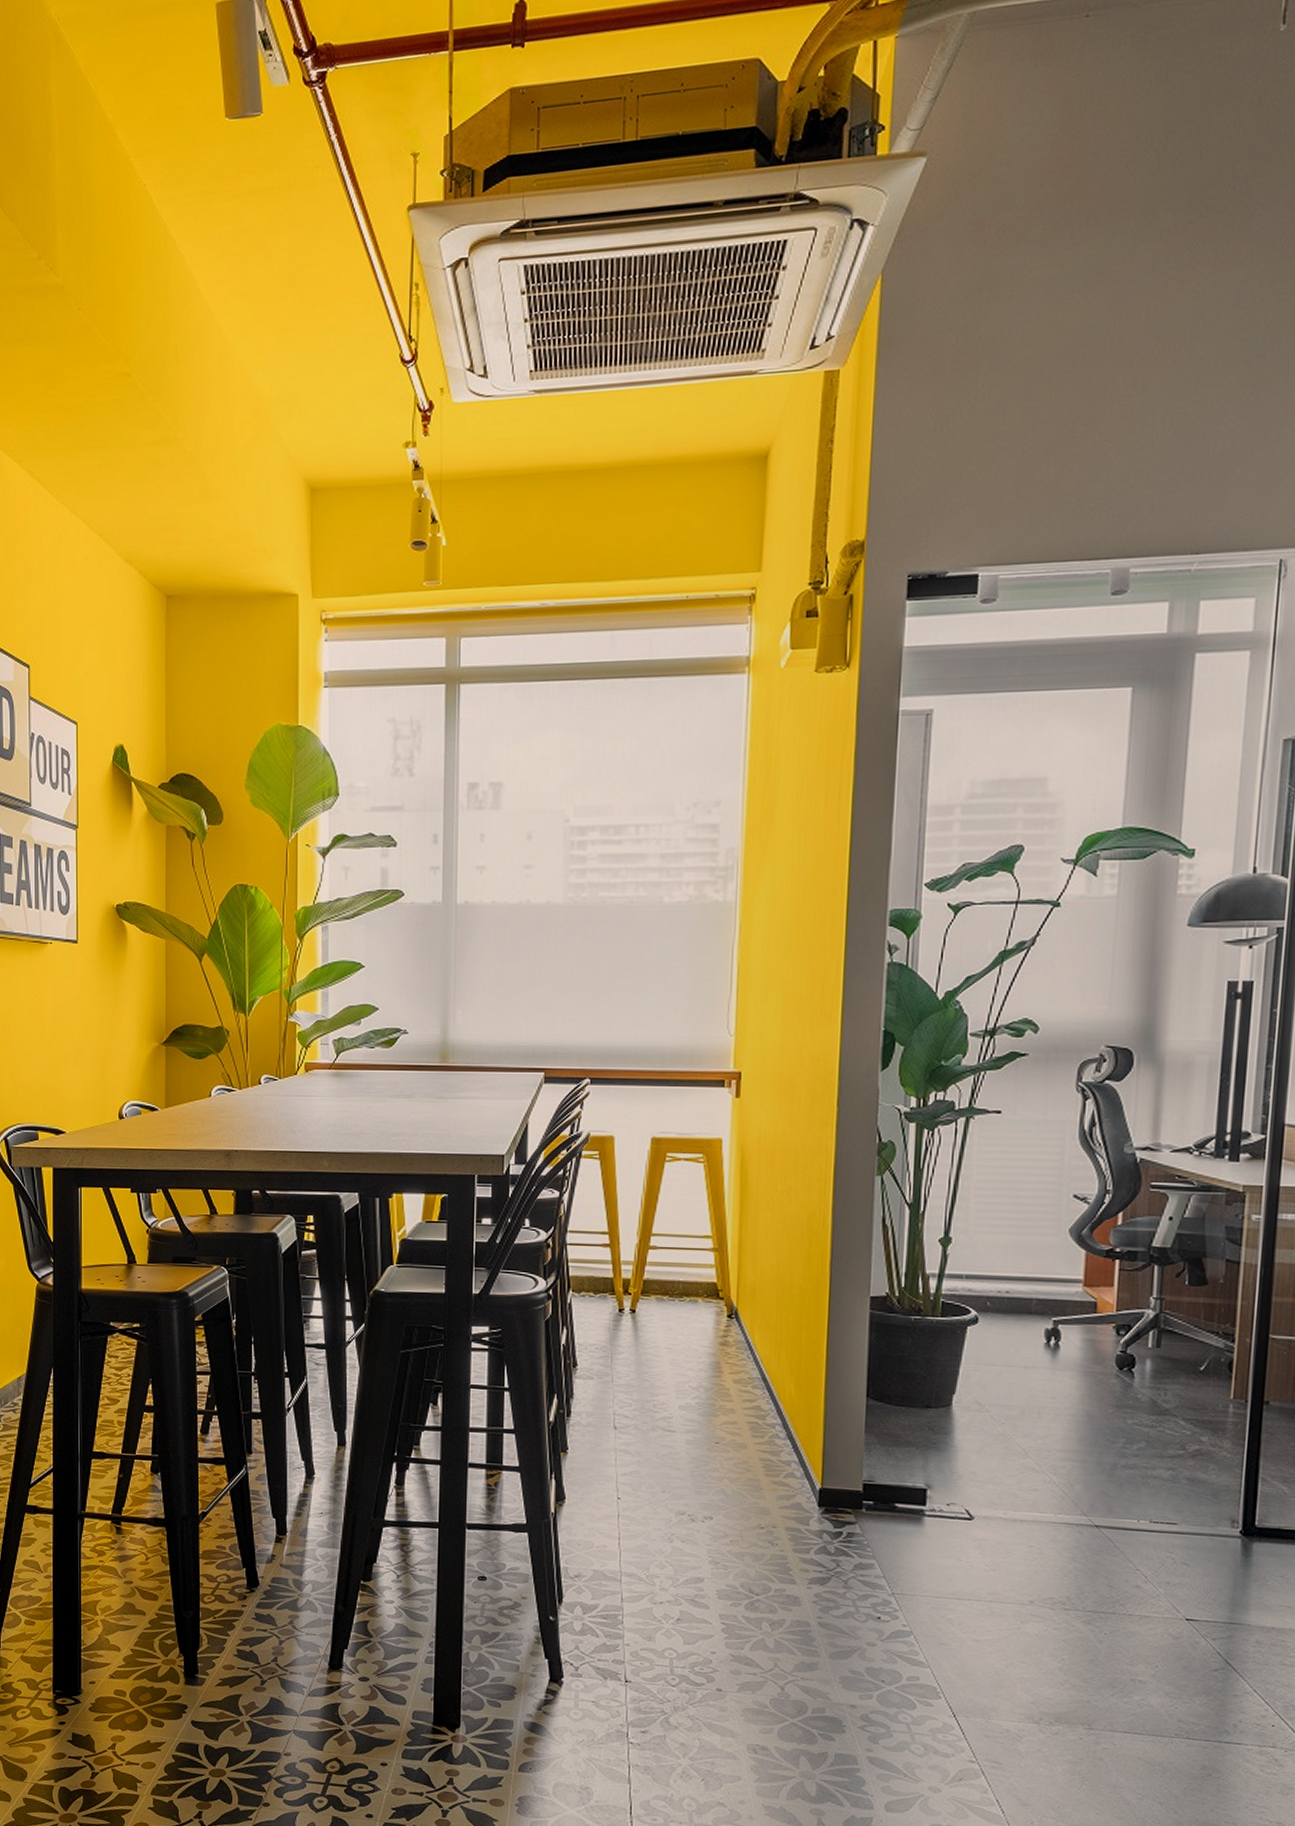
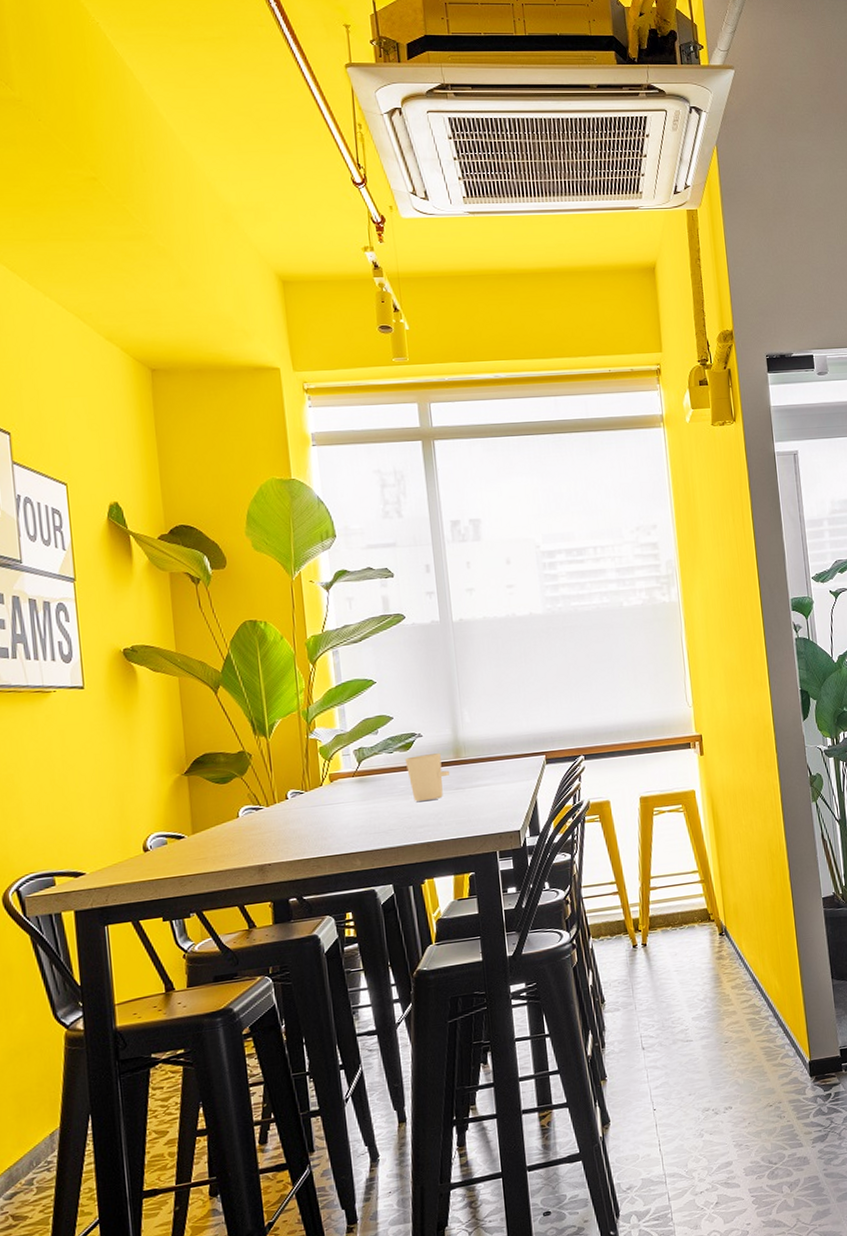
cup: none [386,1054,433,1107] -> present [404,753,449,802]

